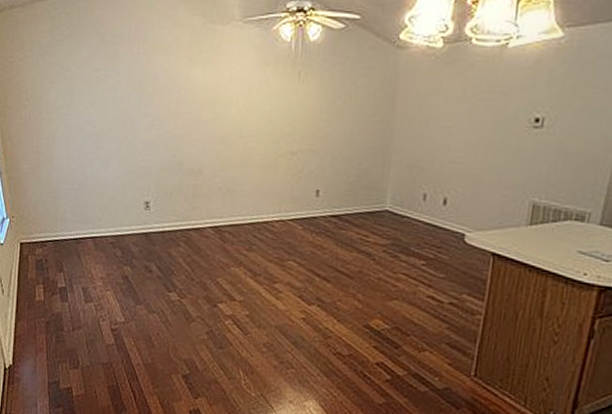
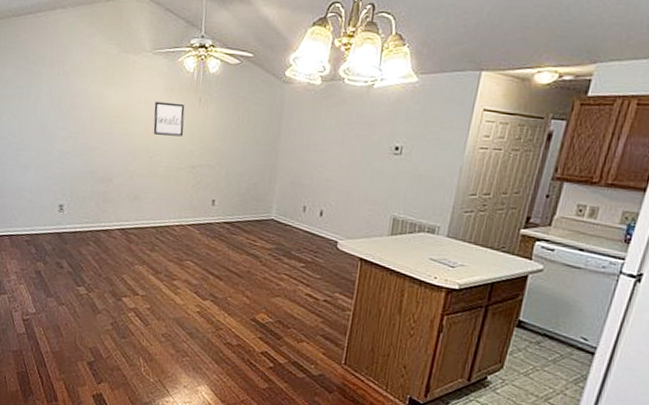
wall art: none [246,78,282,118] -> present [153,101,185,137]

